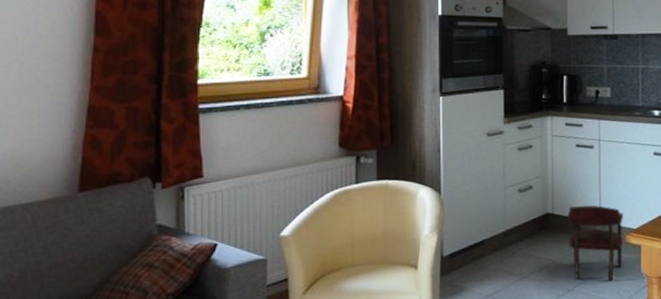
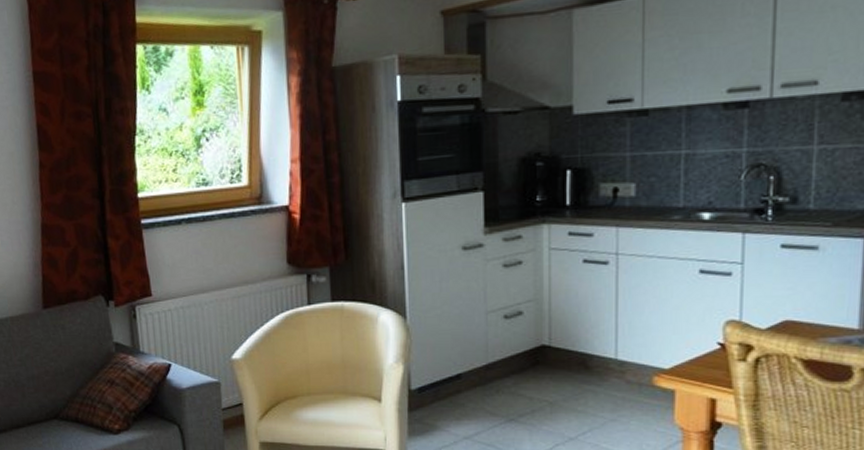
stool: present [567,205,623,281] -> none [570,336,650,431]

